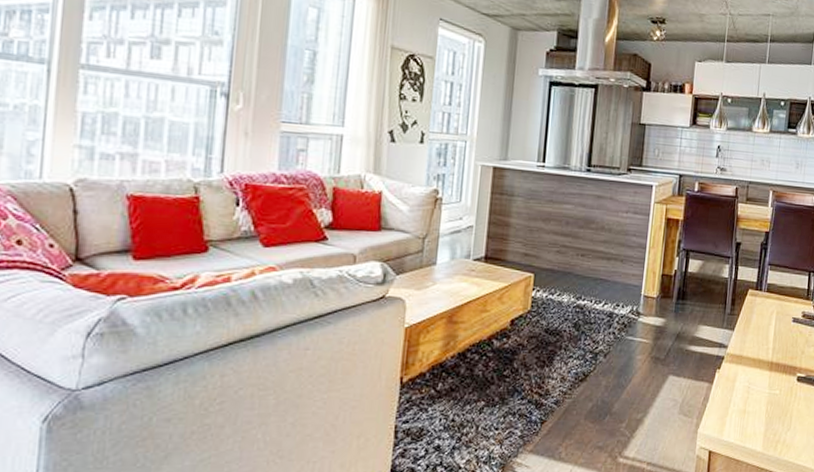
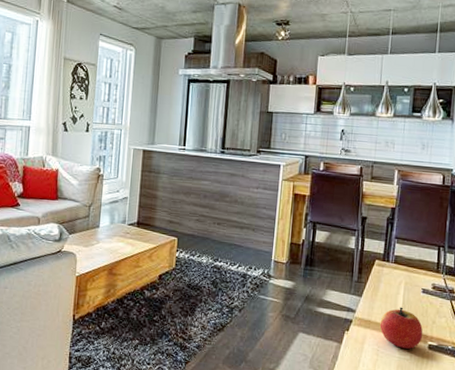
apple: none [751,338,793,383] -> present [380,307,423,349]

